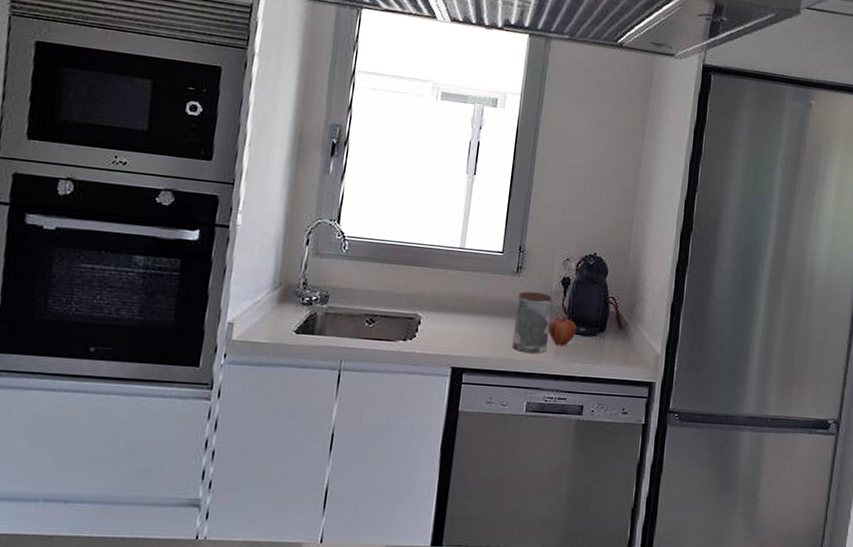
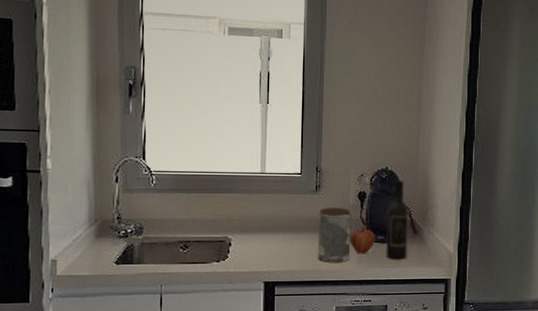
wine bottle: none [585,268,616,355] -> present [385,180,409,259]

